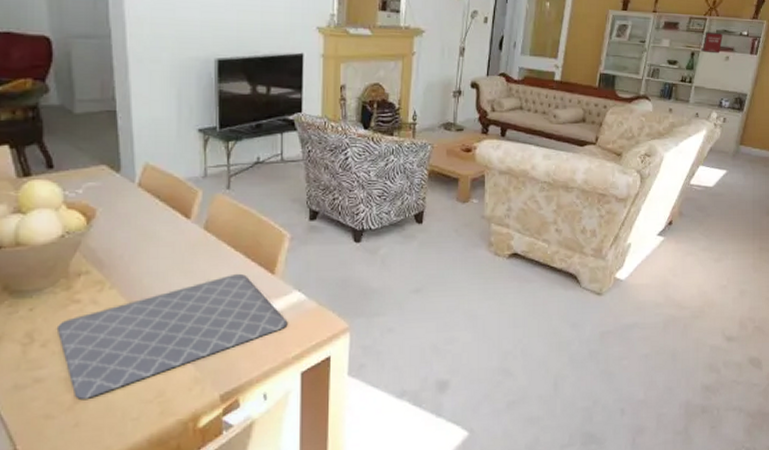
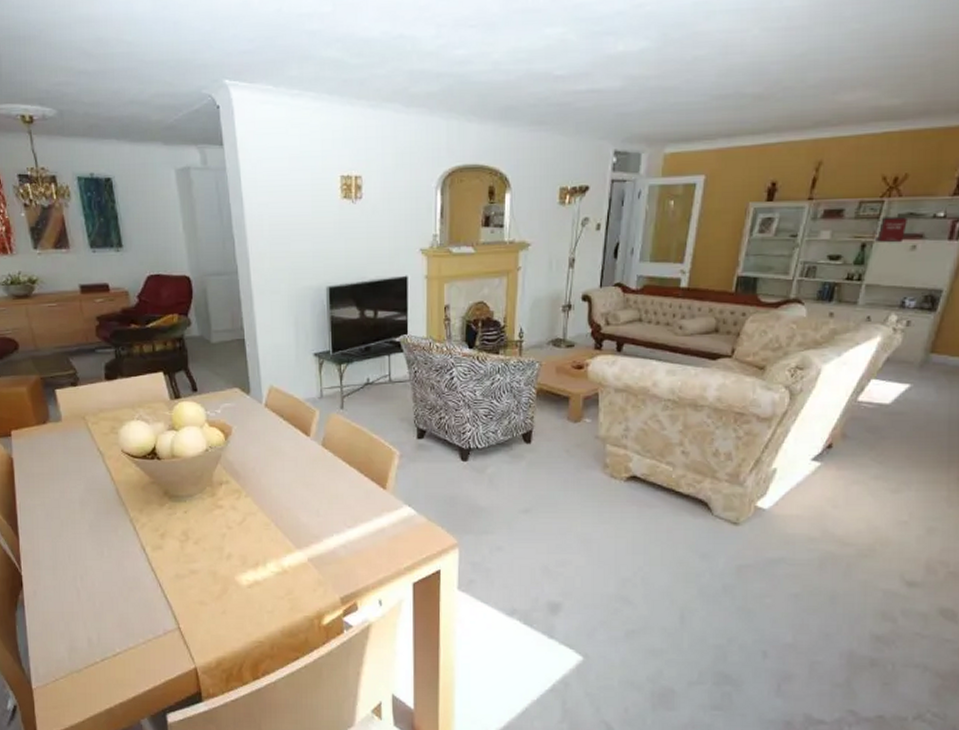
placemat: present [58,273,288,399] -> none [206,487,399,591]

